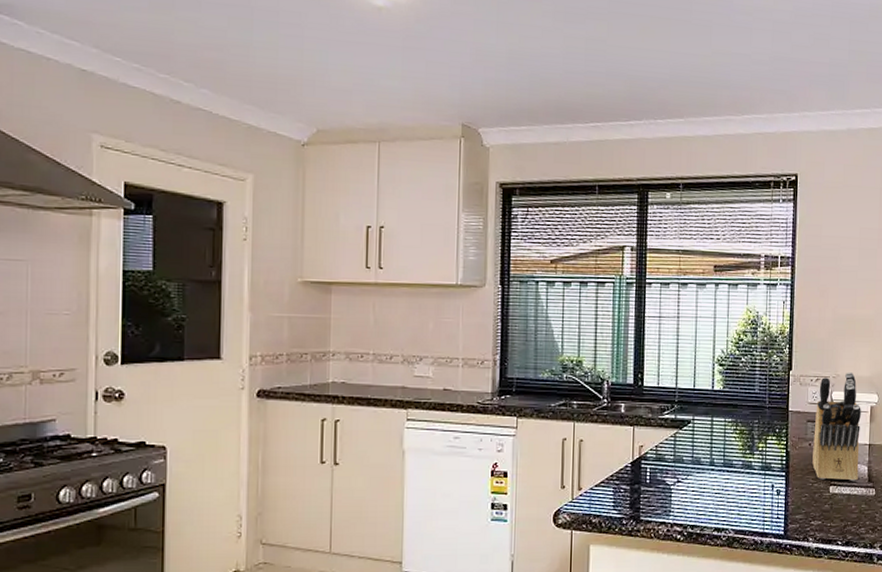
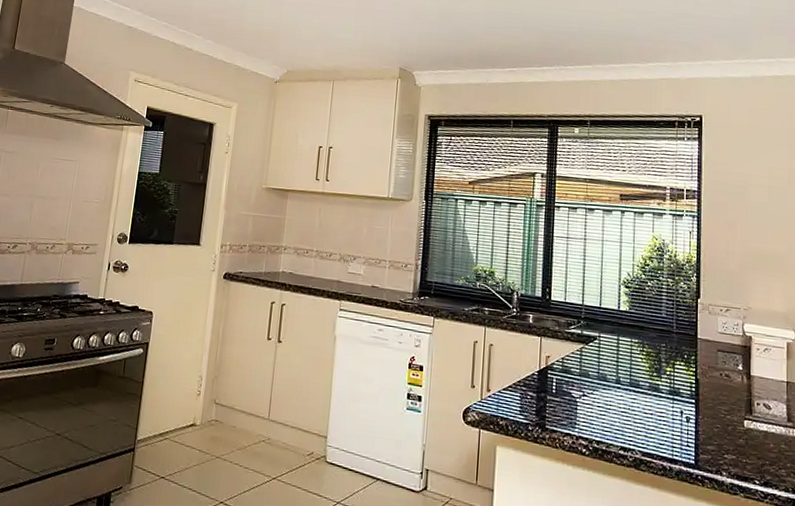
knife block: present [812,372,861,482] -> none [724,305,776,419]

